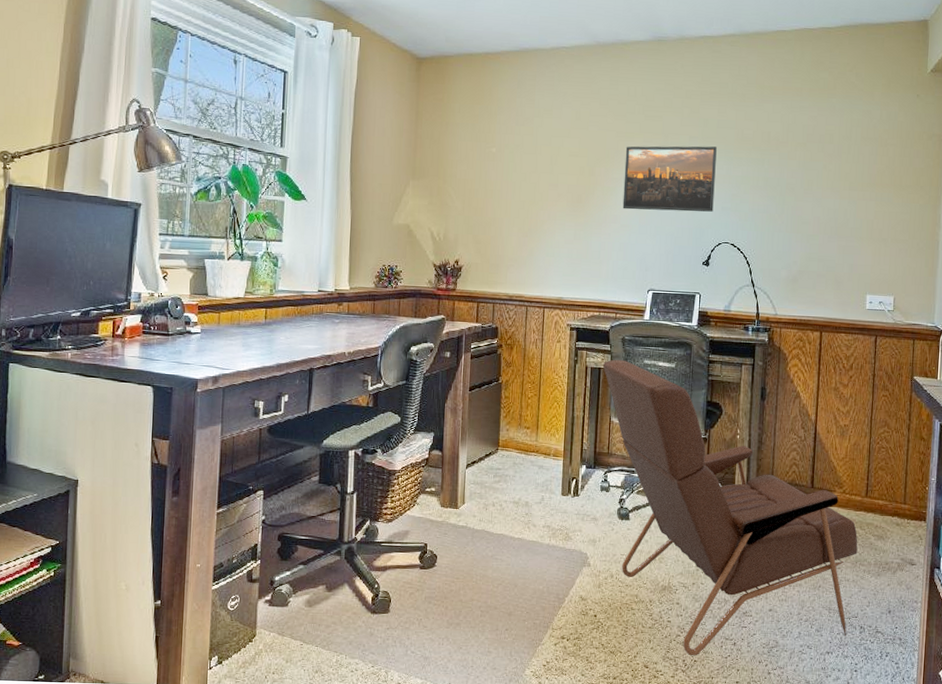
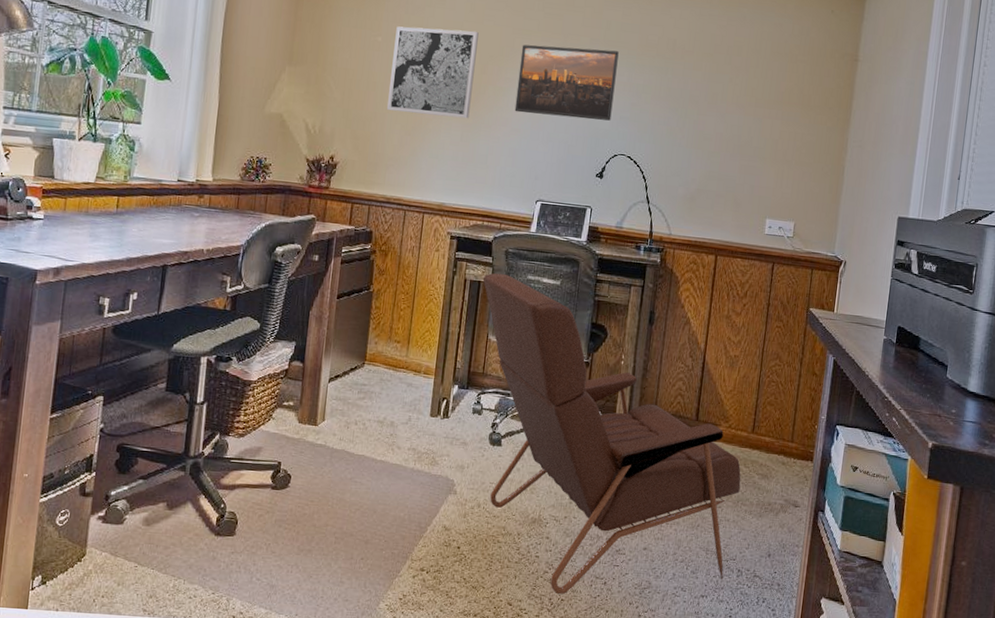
wall art: none [505,136,585,218] -> present [387,26,479,119]

